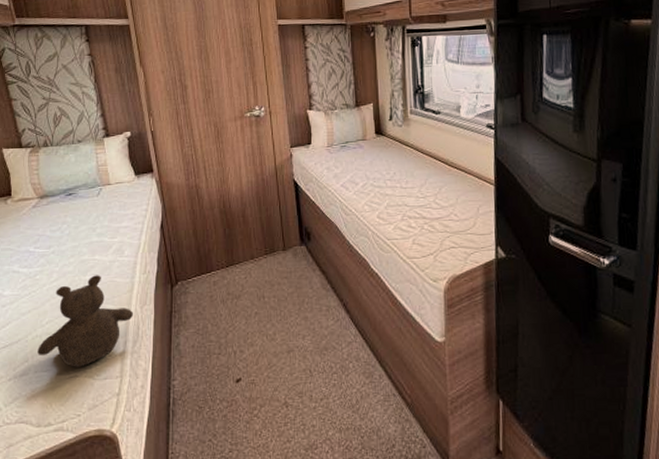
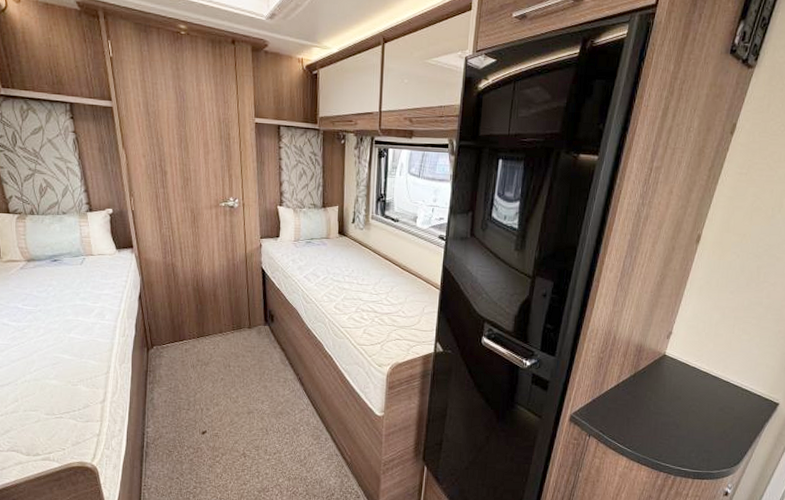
teddy bear: present [37,275,133,367] -> none [26,334,112,410]

